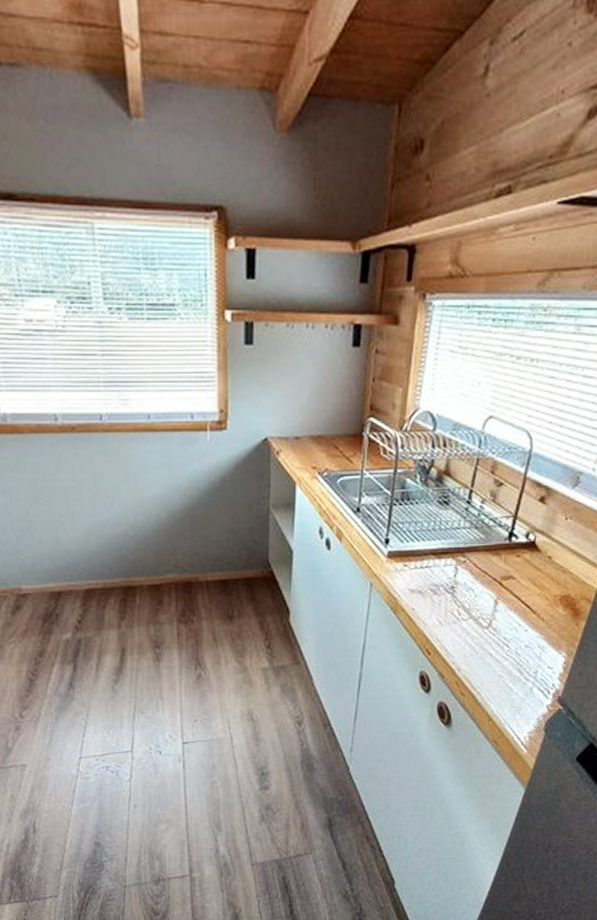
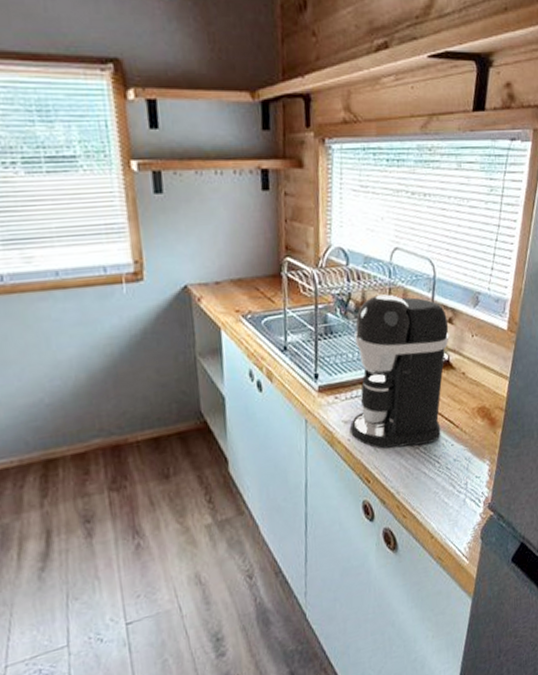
coffee maker: none [415,465,540,625] -> present [349,294,449,449]

